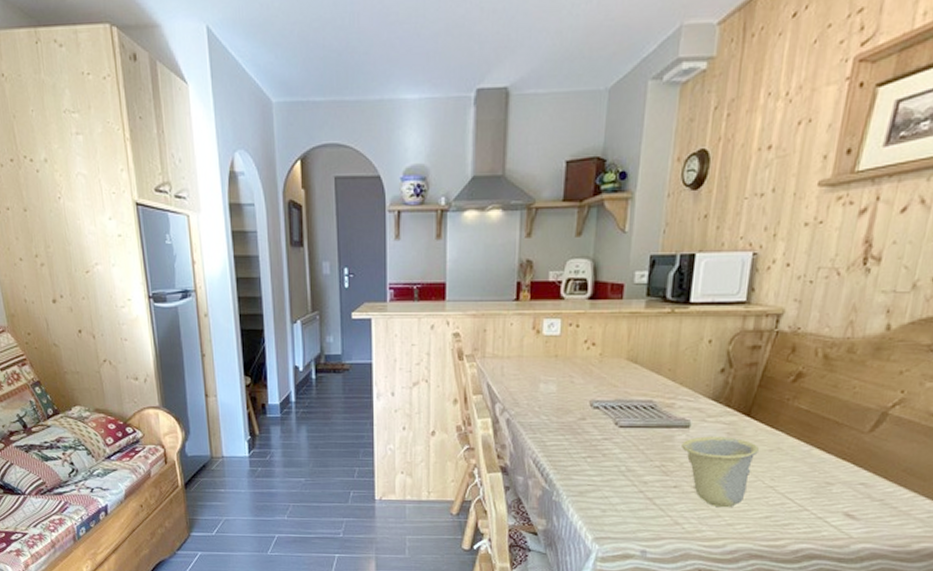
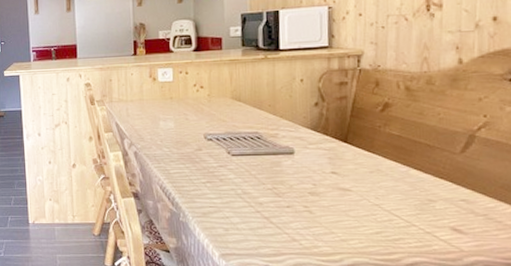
cup: present [682,436,759,508] -> none [289,161,360,225]

